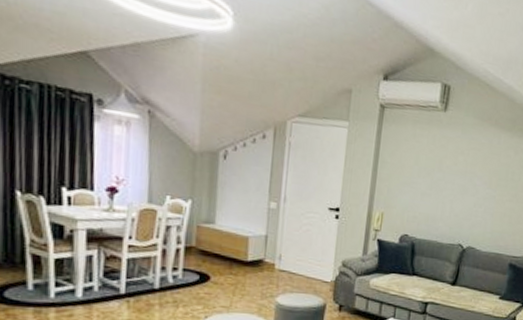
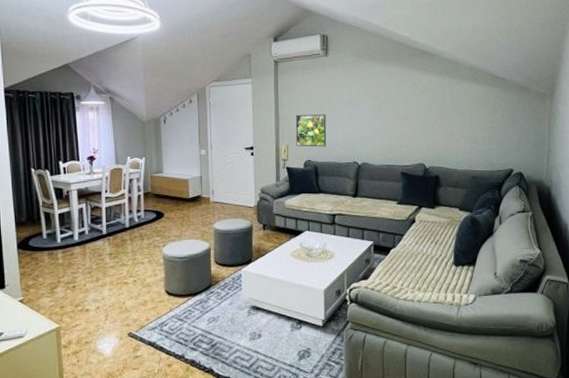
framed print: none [393,176,435,222] -> present [295,114,327,147]

